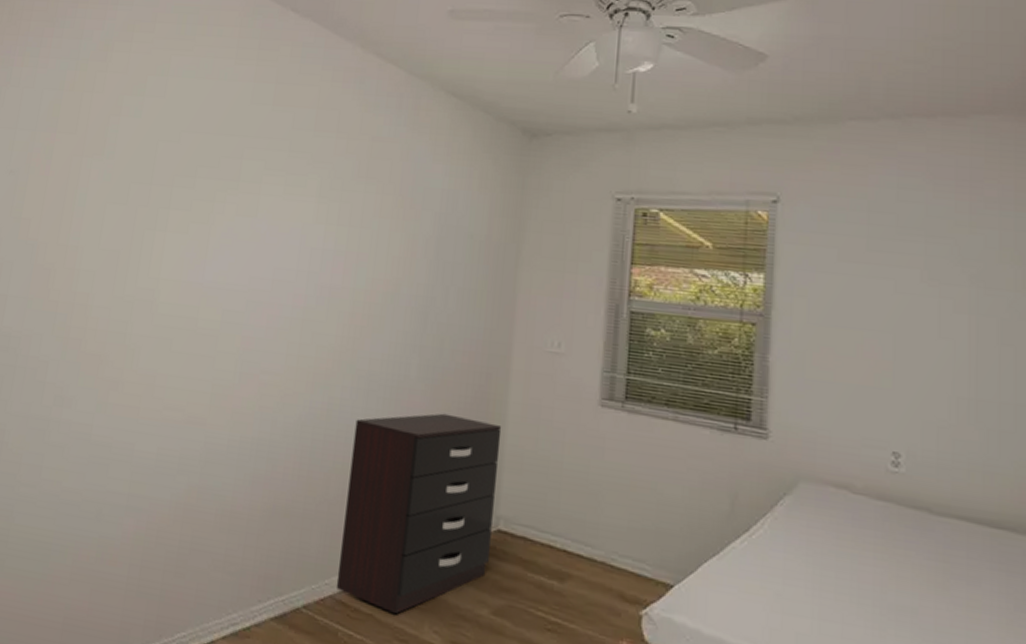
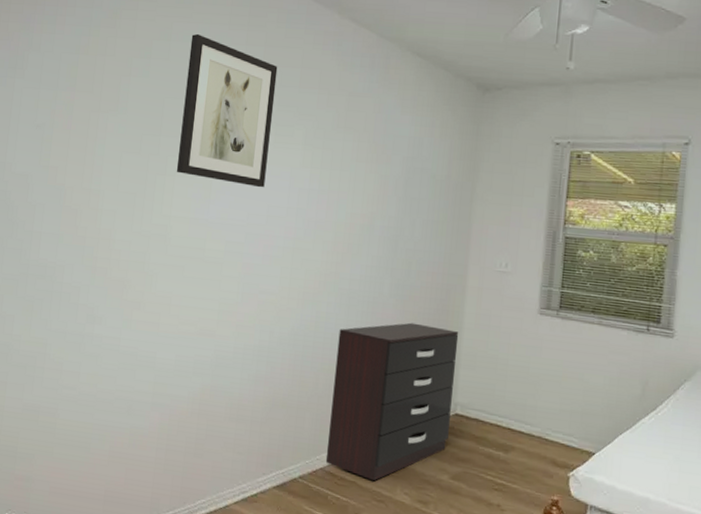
wall art: none [167,68,290,247] -> present [176,33,278,188]

